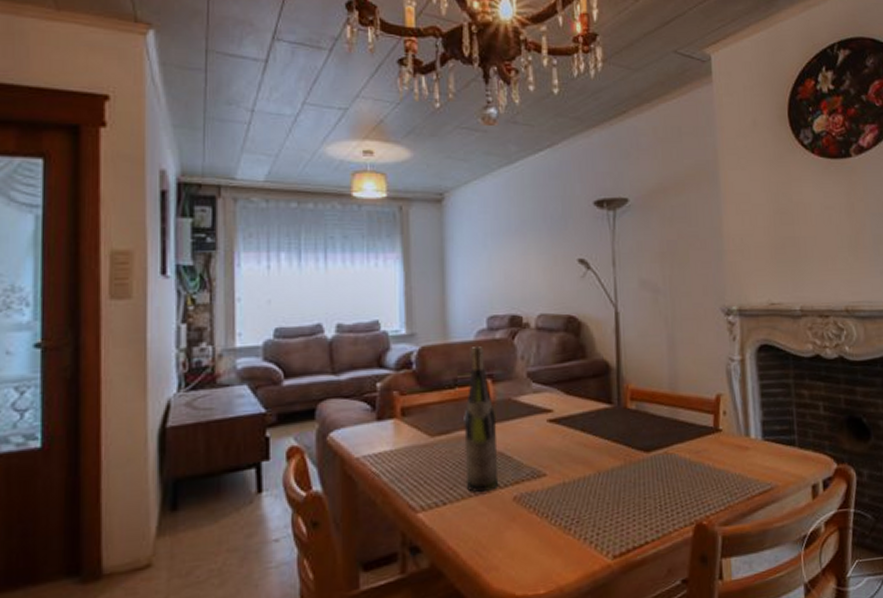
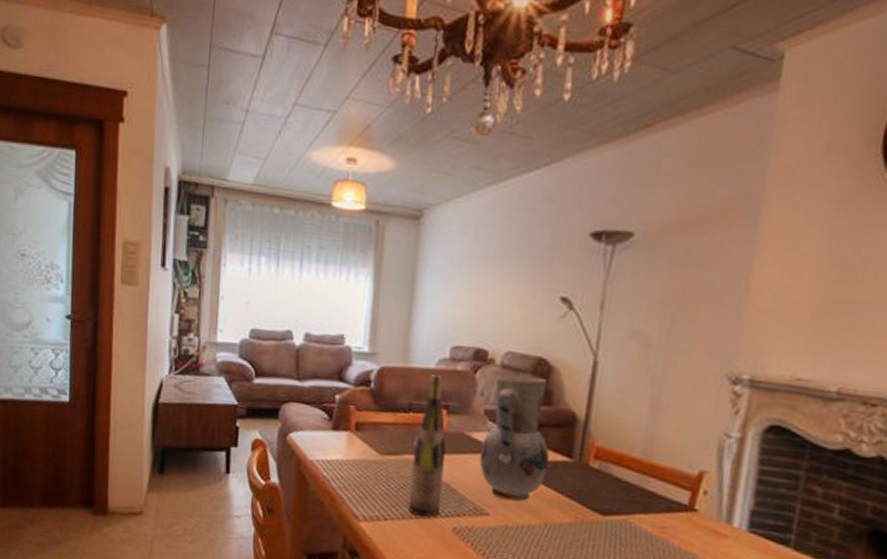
vase: none [529,334,593,457] -> present [479,375,550,502]

